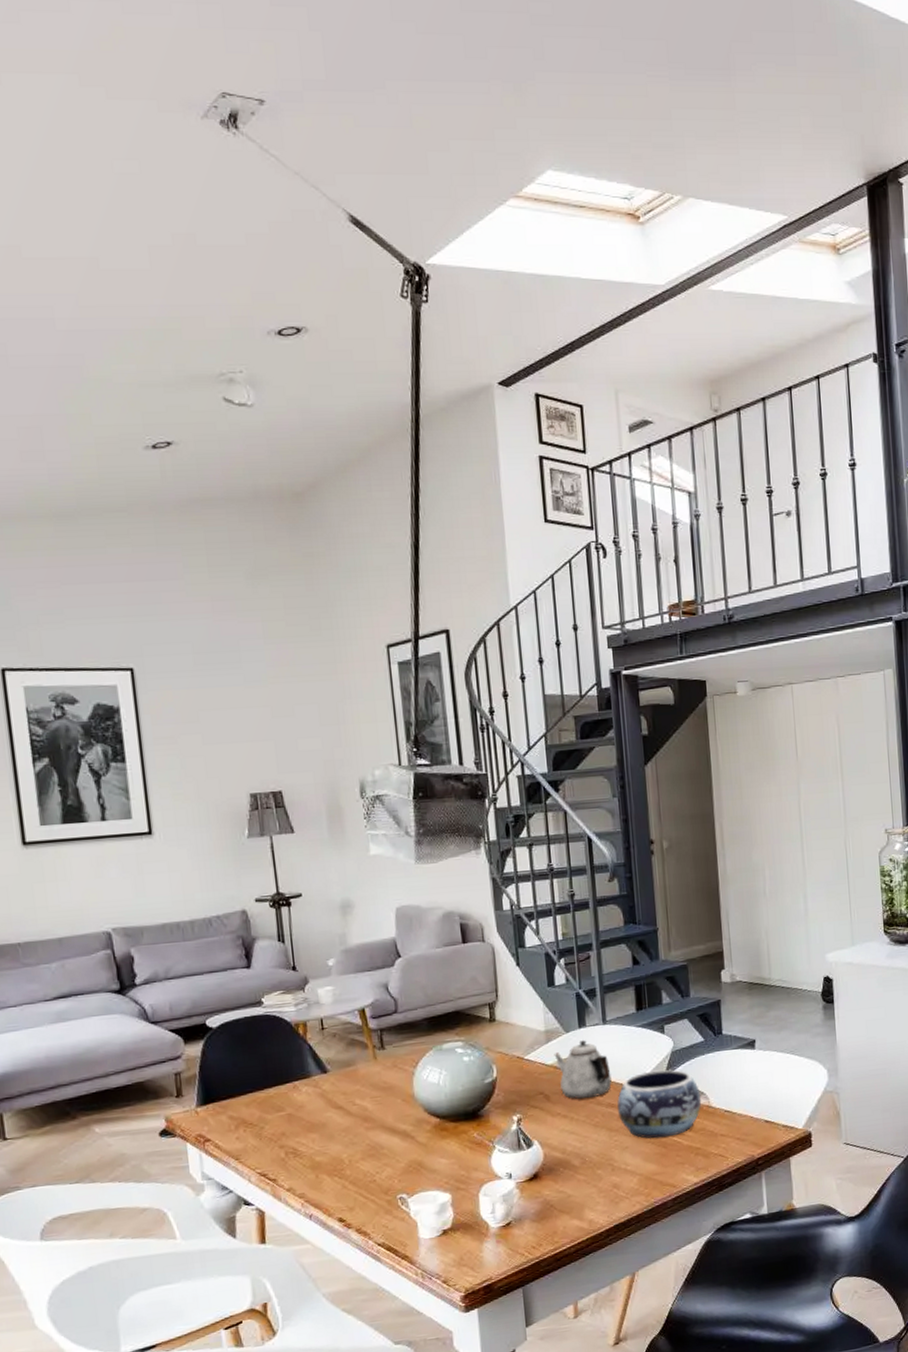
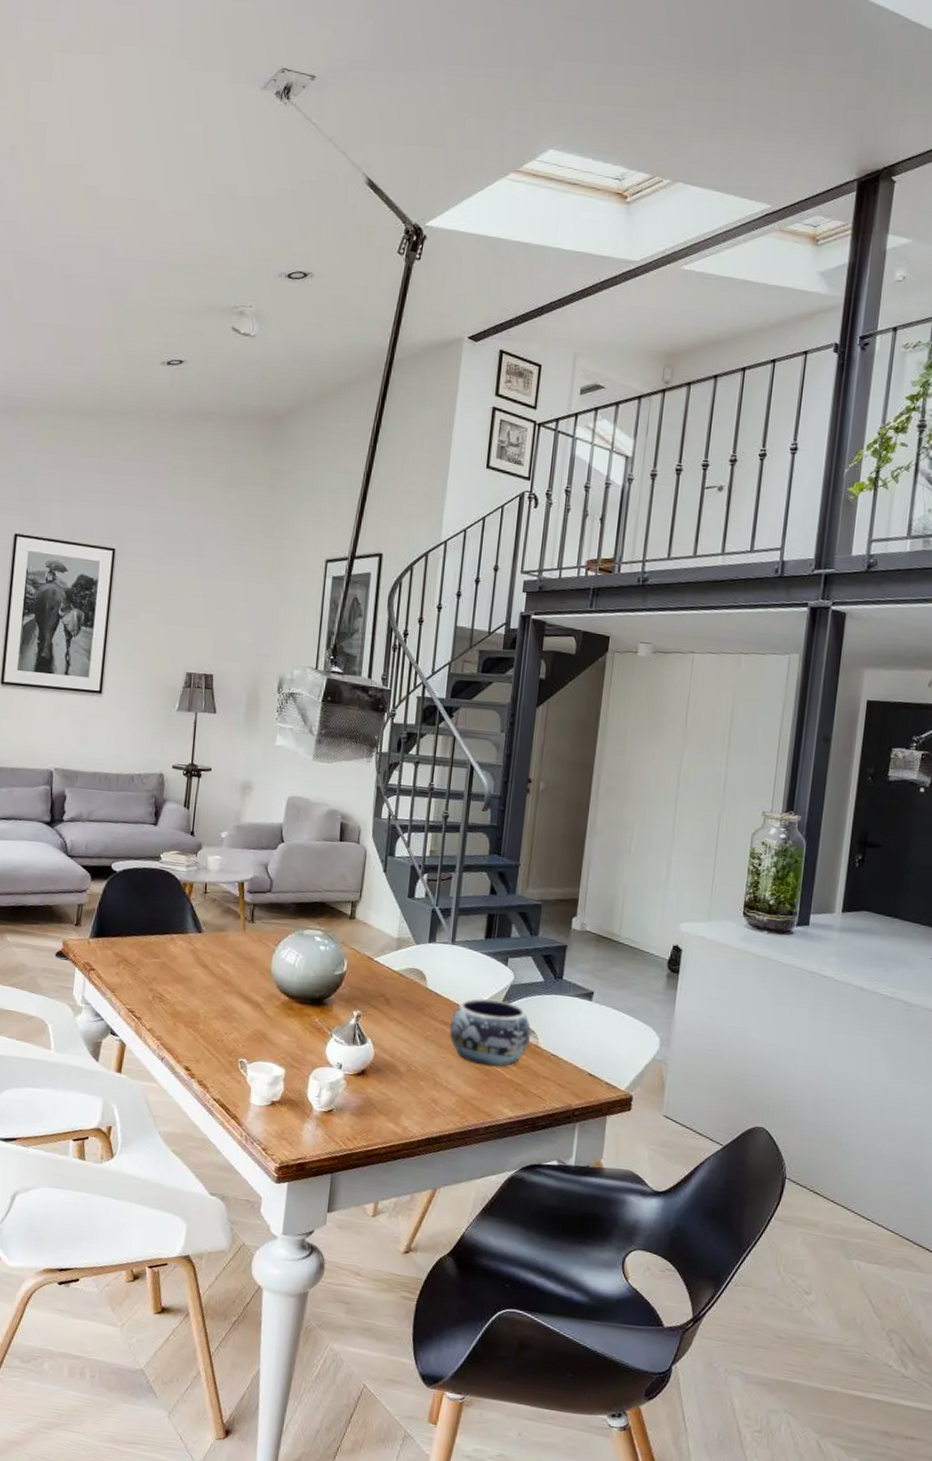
teapot: present [554,1039,612,1099] -> none [401,954,451,1012]

